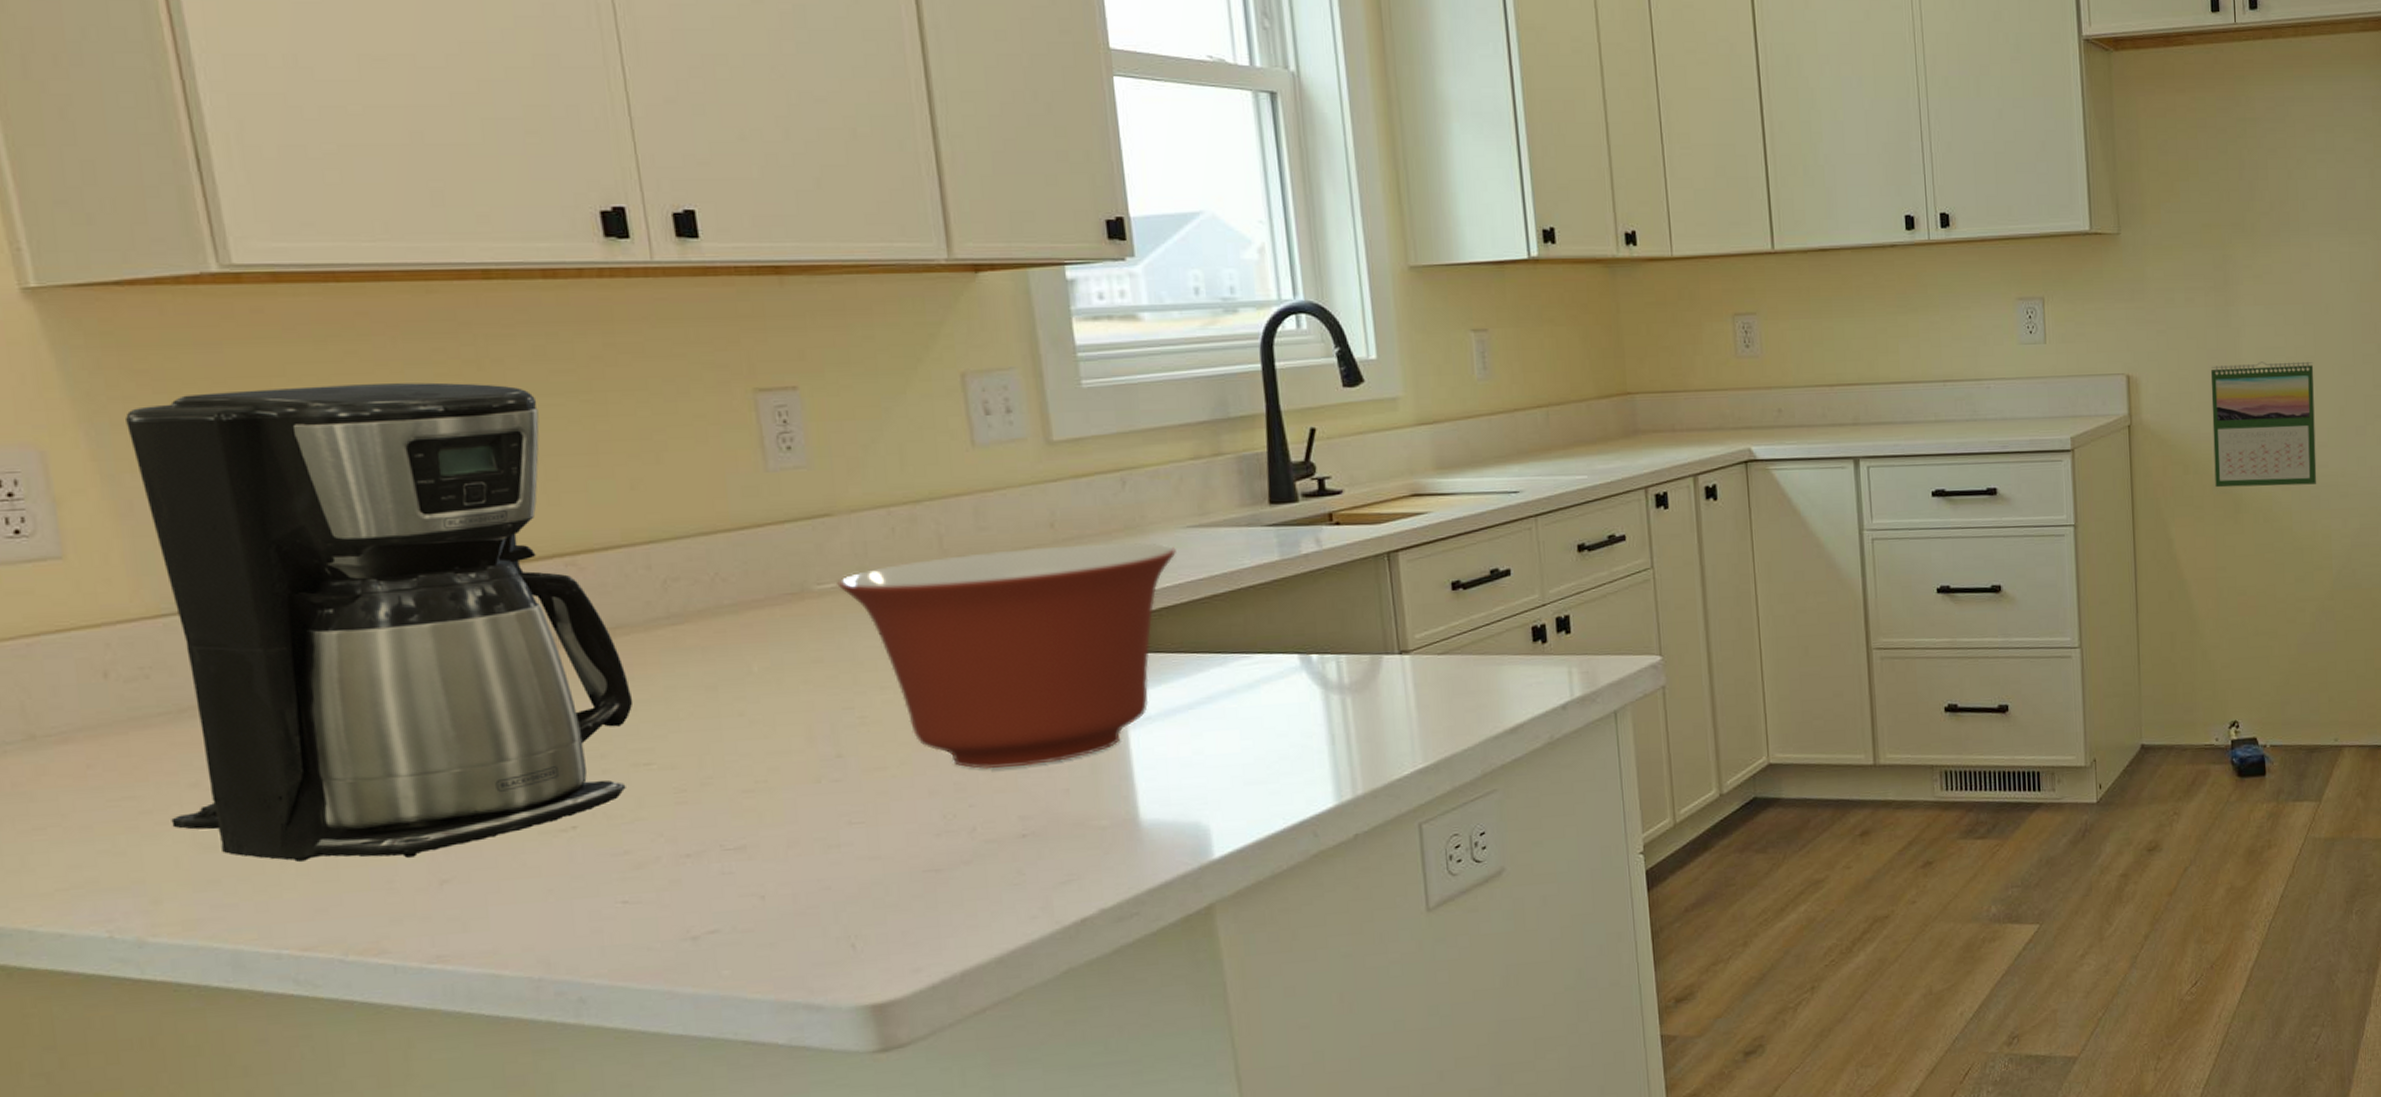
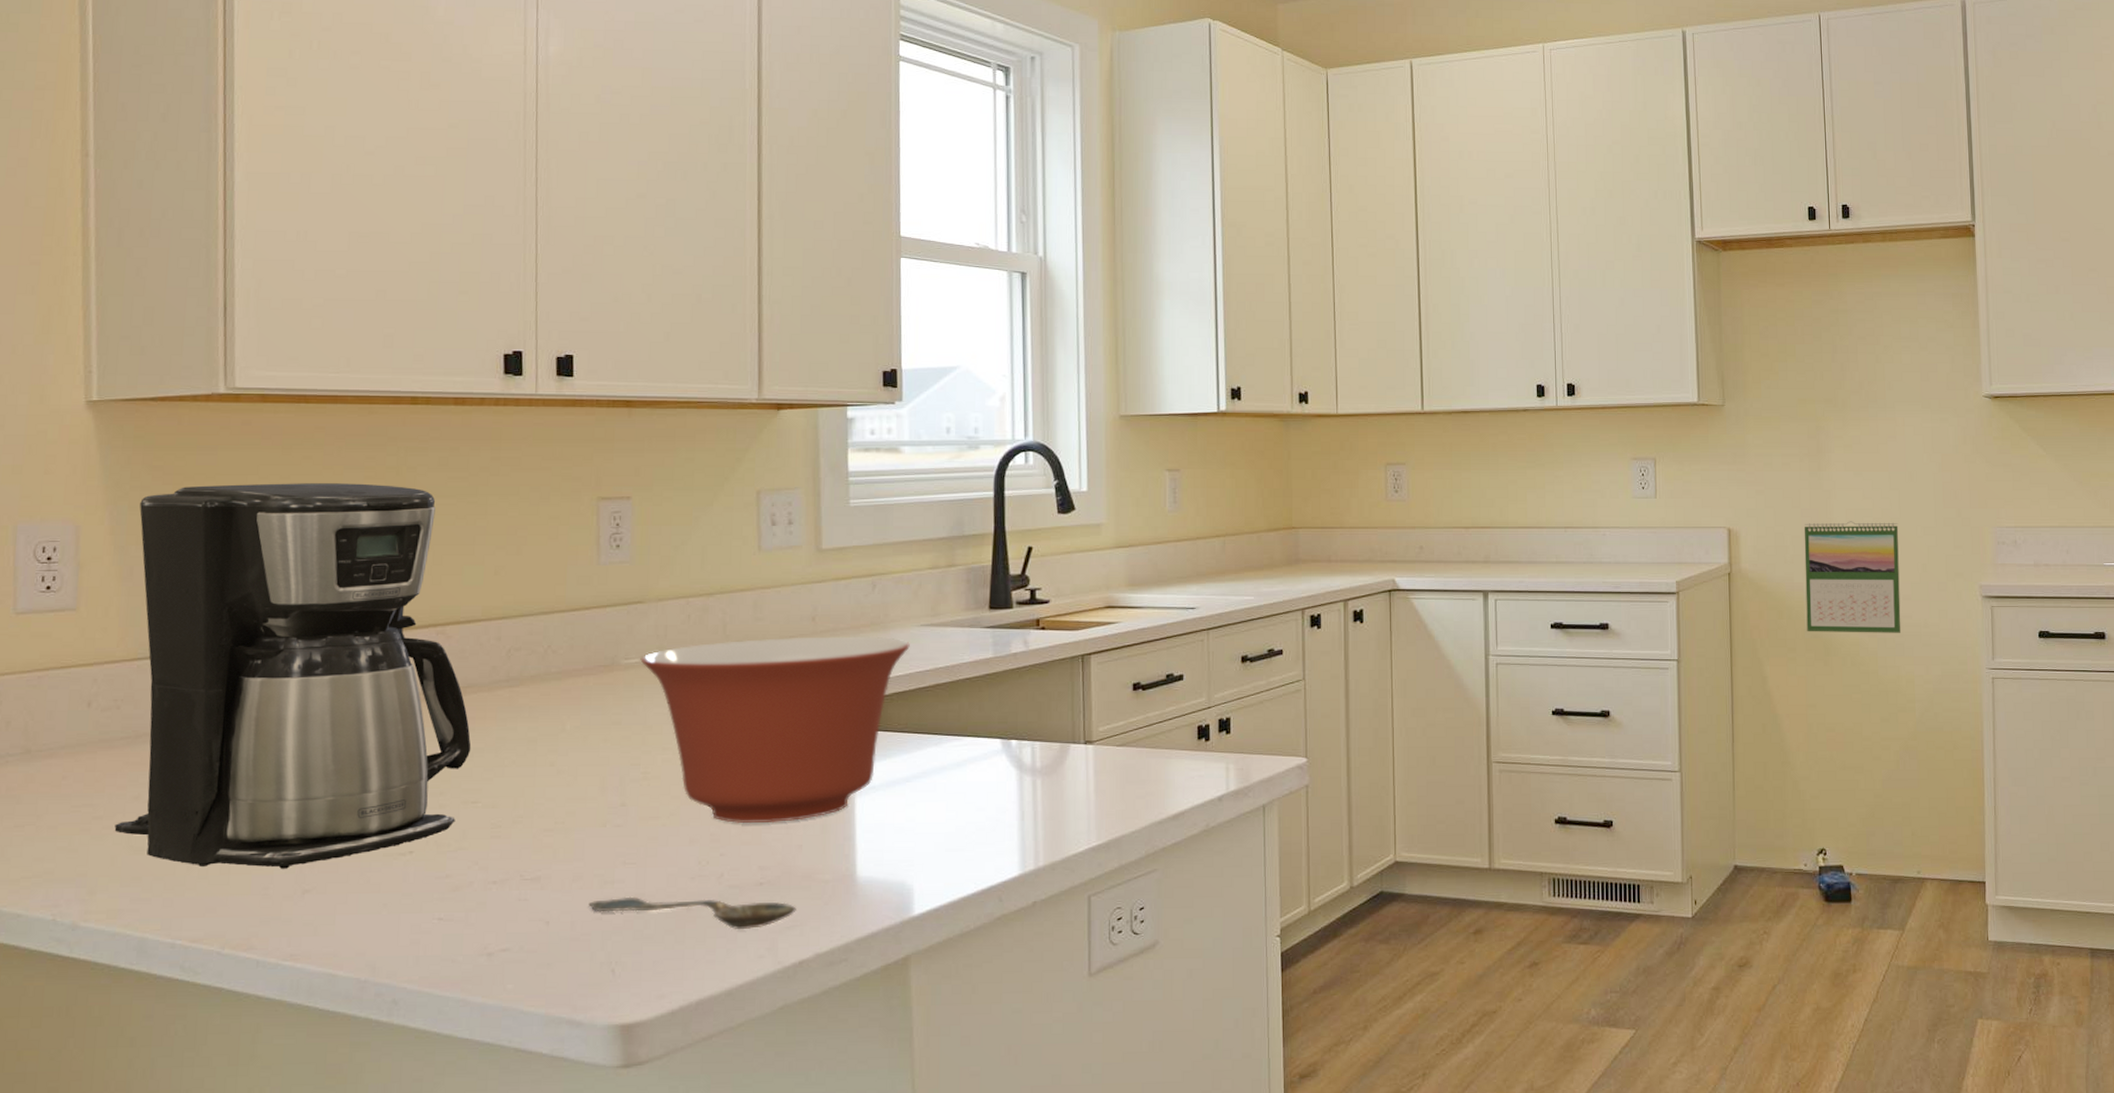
spoon: none [811,855,1071,890] -> present [588,896,796,930]

